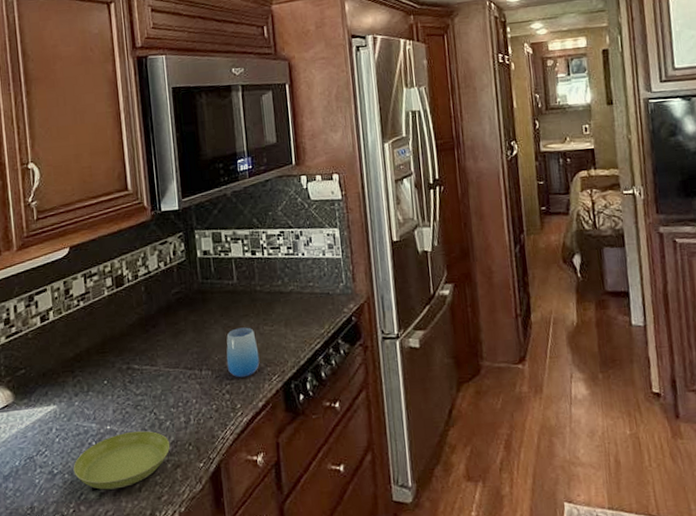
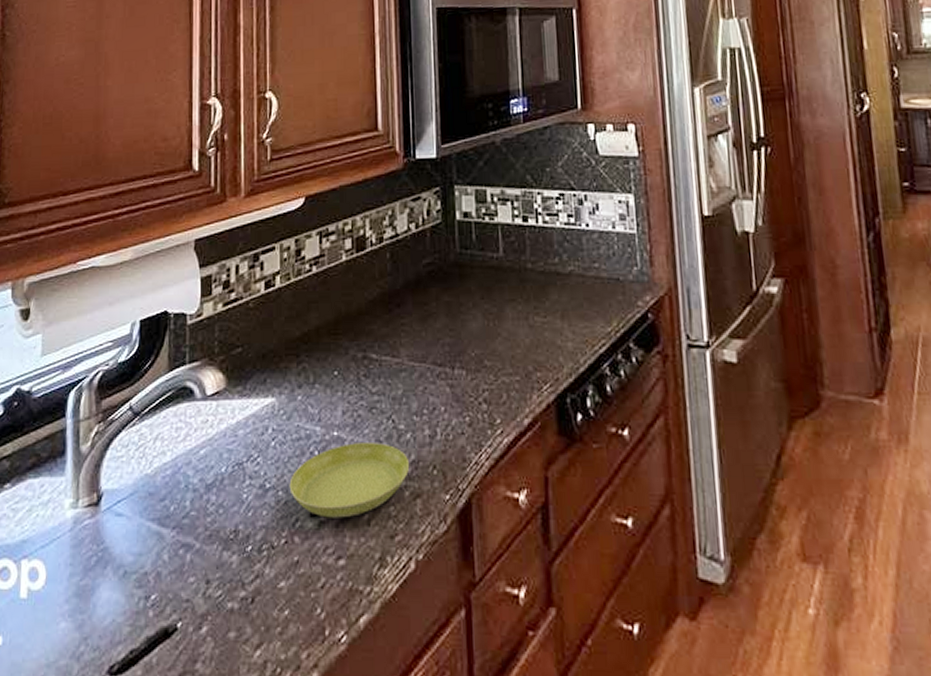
cup: present [226,327,260,378] -> none [485,316,528,383]

